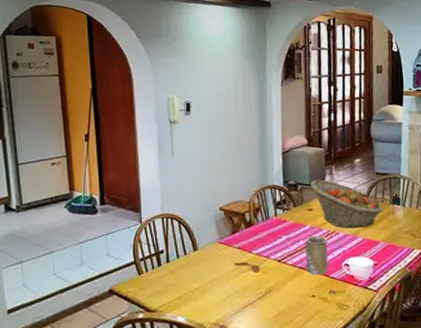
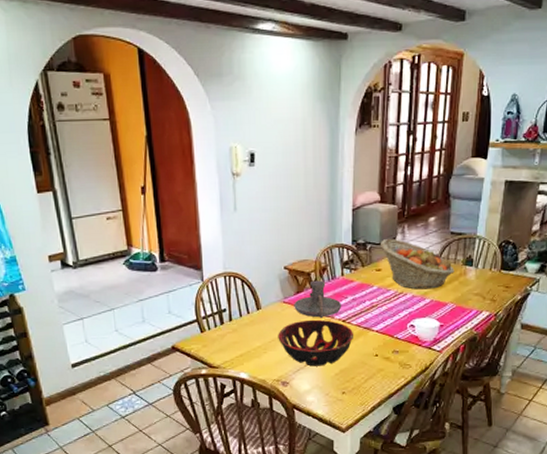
decorative bowl: none [215,260,290,309] -> present [278,319,354,366]
candle holder: none [230,220,277,259] -> present [294,280,342,319]
mug: present [305,235,329,276] -> none [371,296,394,336]

